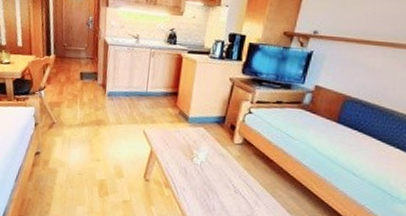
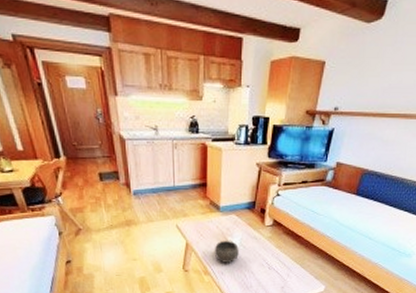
bowl: none [177,153,204,179] -> present [214,240,239,263]

